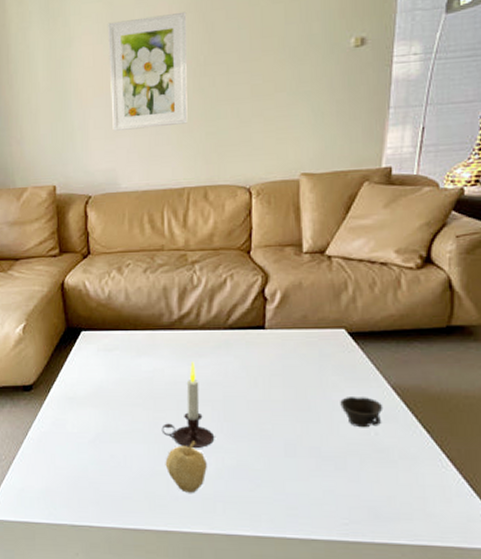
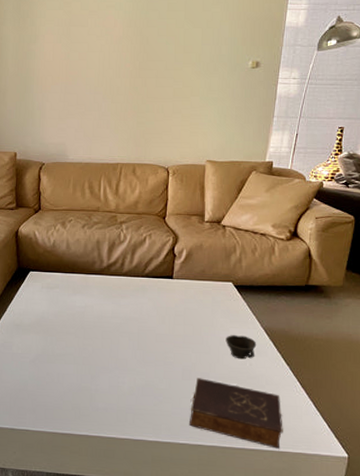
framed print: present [107,11,188,131] -> none [65,25,128,114]
candle: present [161,362,215,449] -> none [88,301,130,371]
fruit: present [165,440,207,493] -> none [89,364,122,406]
book: none [297,454,427,542] -> present [188,378,283,449]

